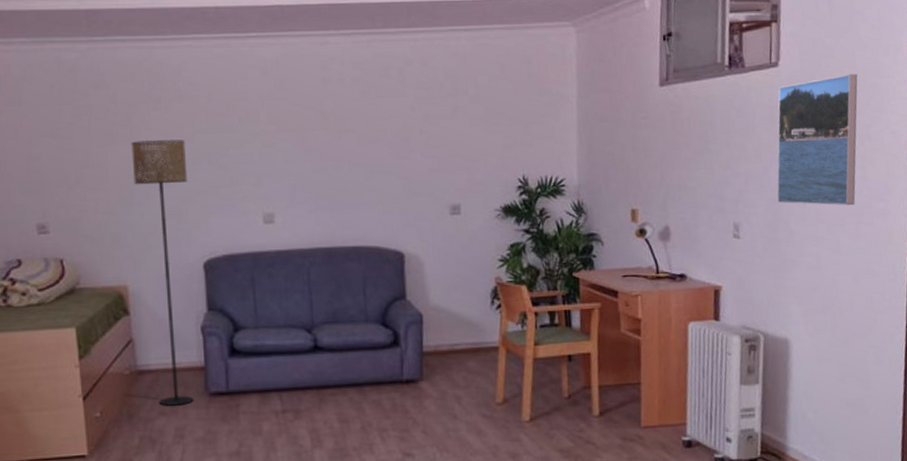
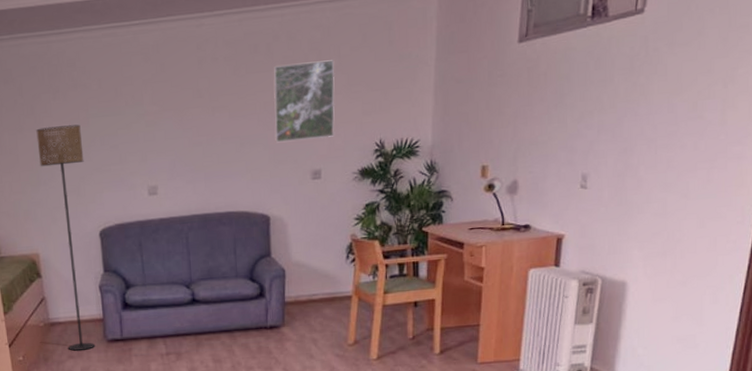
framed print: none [406,89,475,173] -> present [273,60,335,143]
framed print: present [777,73,858,206] -> none [628,13,729,153]

